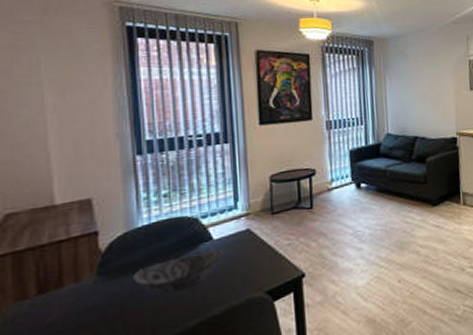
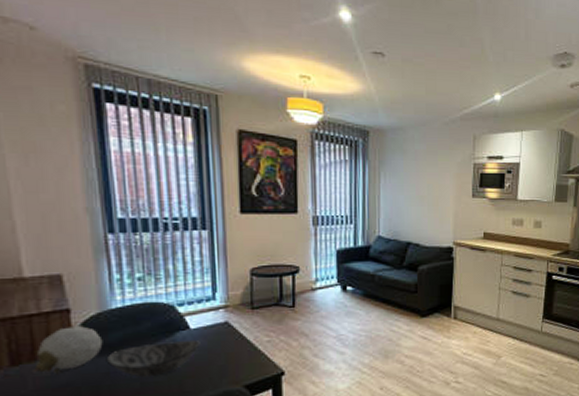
decorative egg: none [57,247,129,300] -> present [31,326,103,375]

